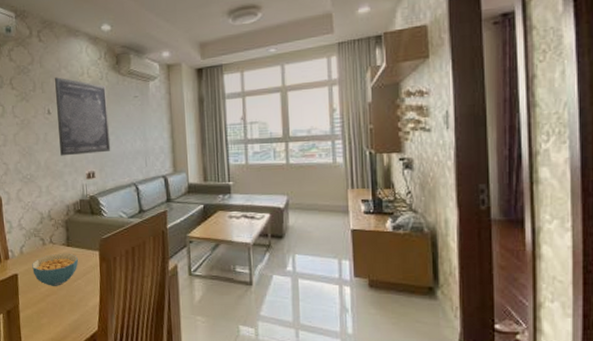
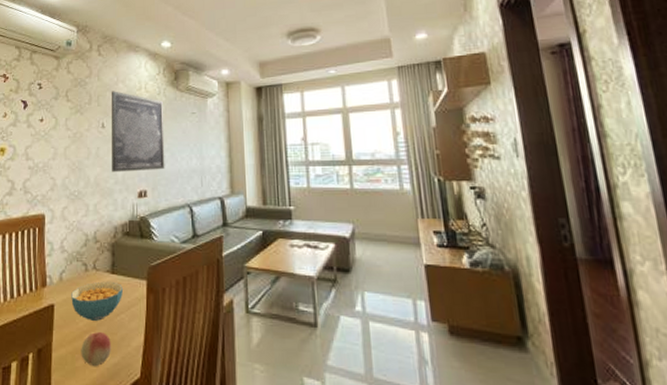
fruit: none [44,295,72,323] -> present [81,332,112,367]

